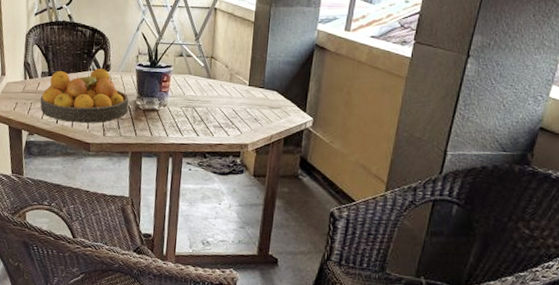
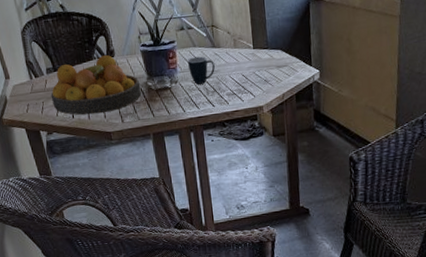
mug: none [179,84,207,112] -> present [187,56,215,85]

